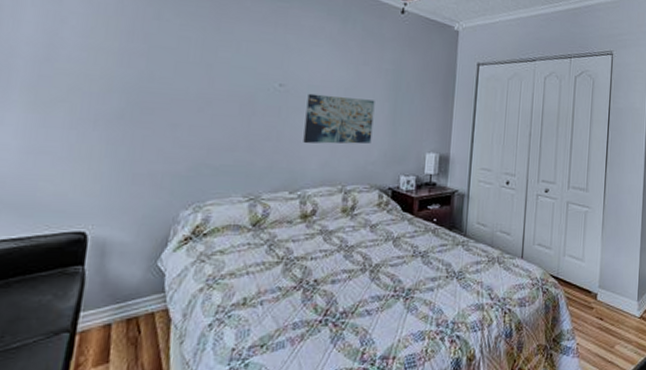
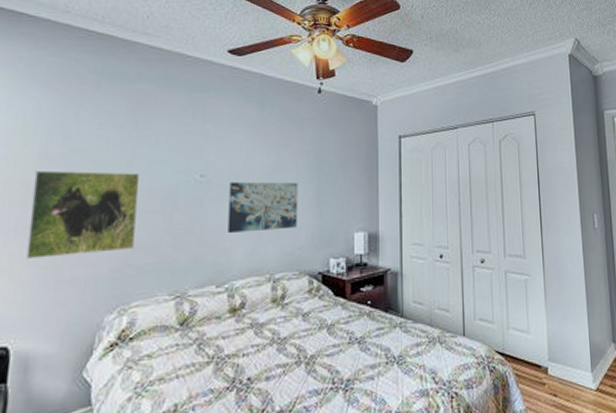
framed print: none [105,65,220,152] -> present [26,170,140,260]

